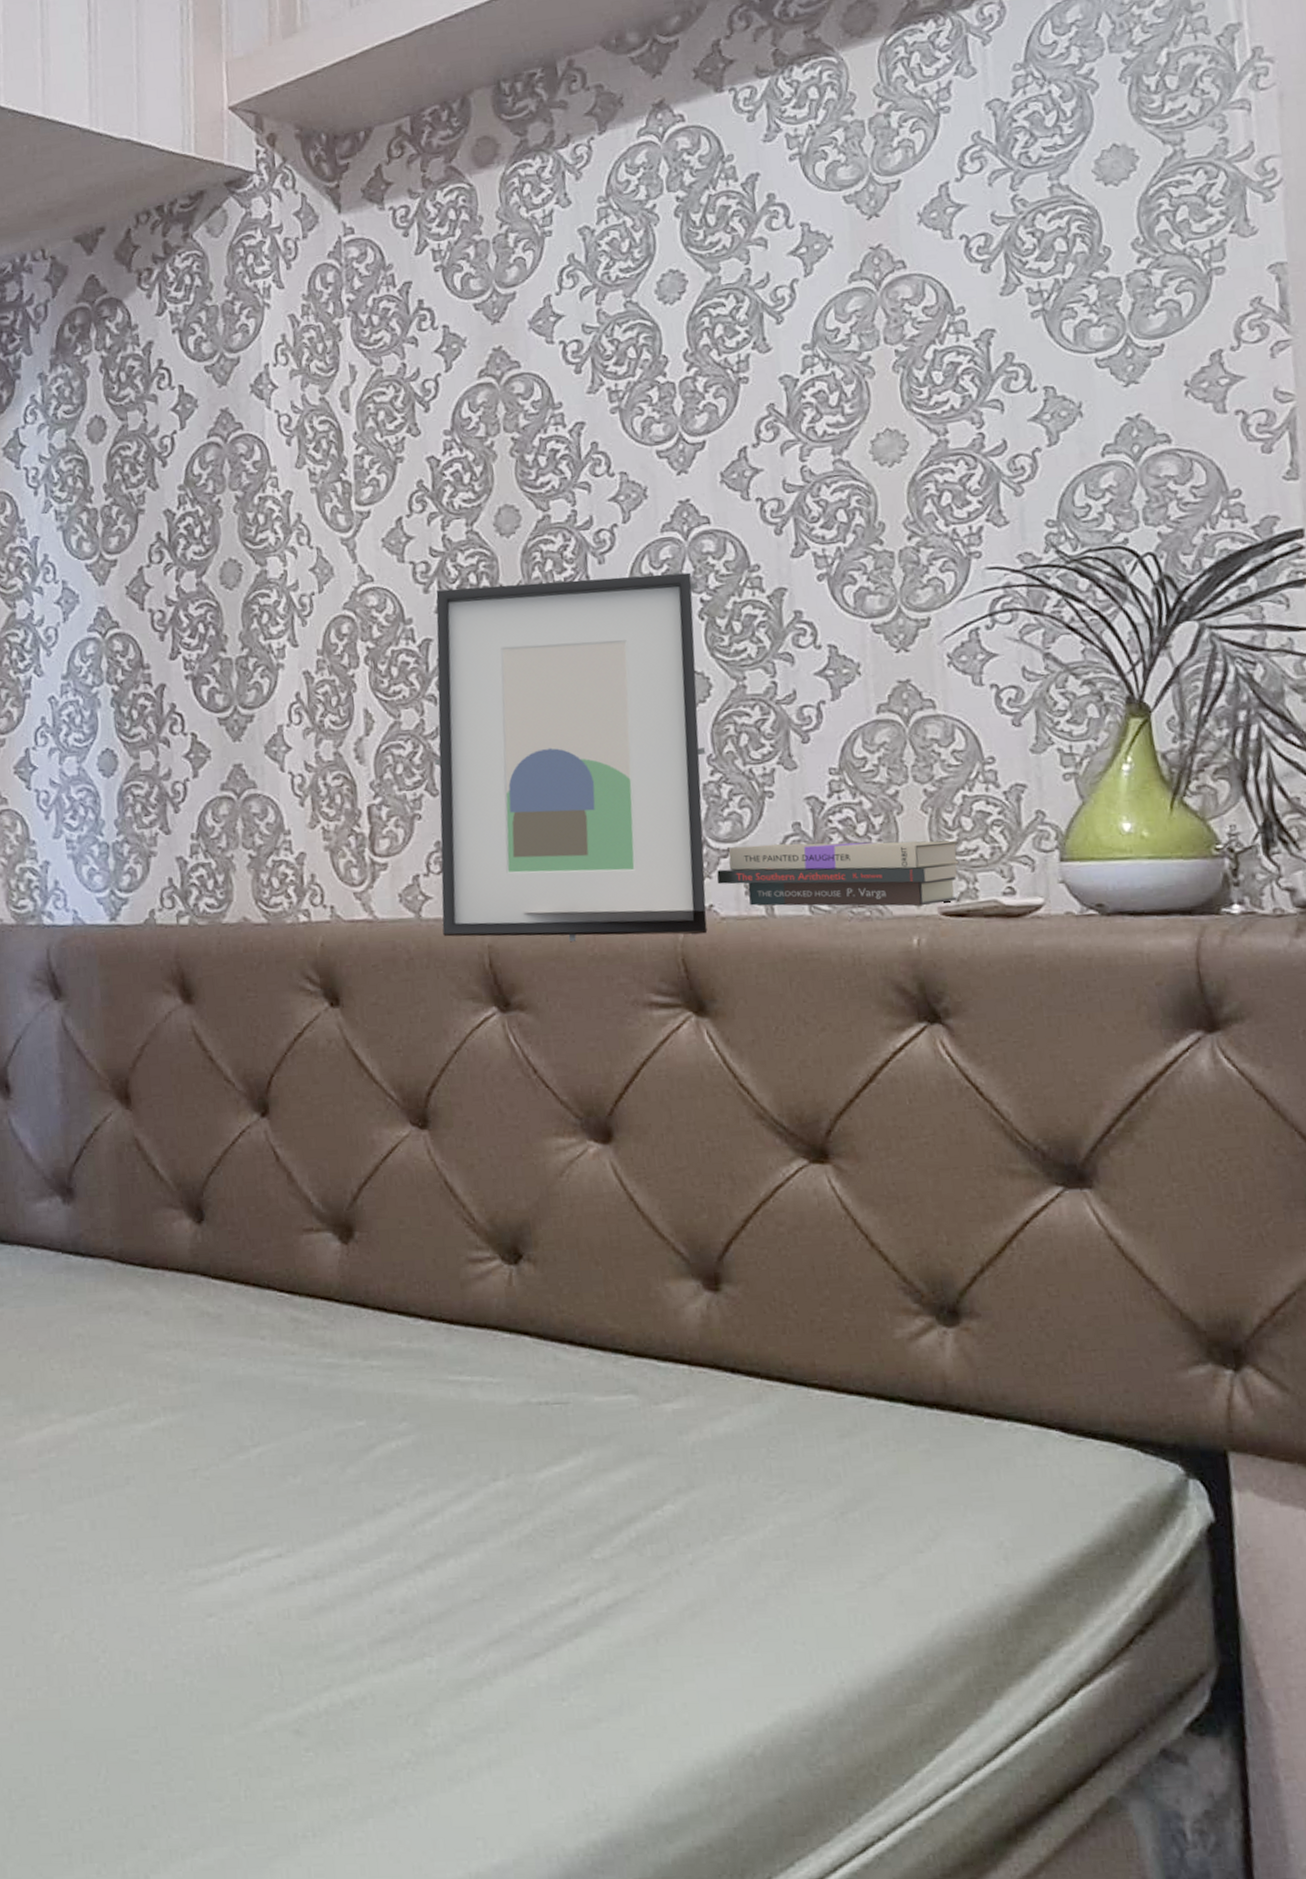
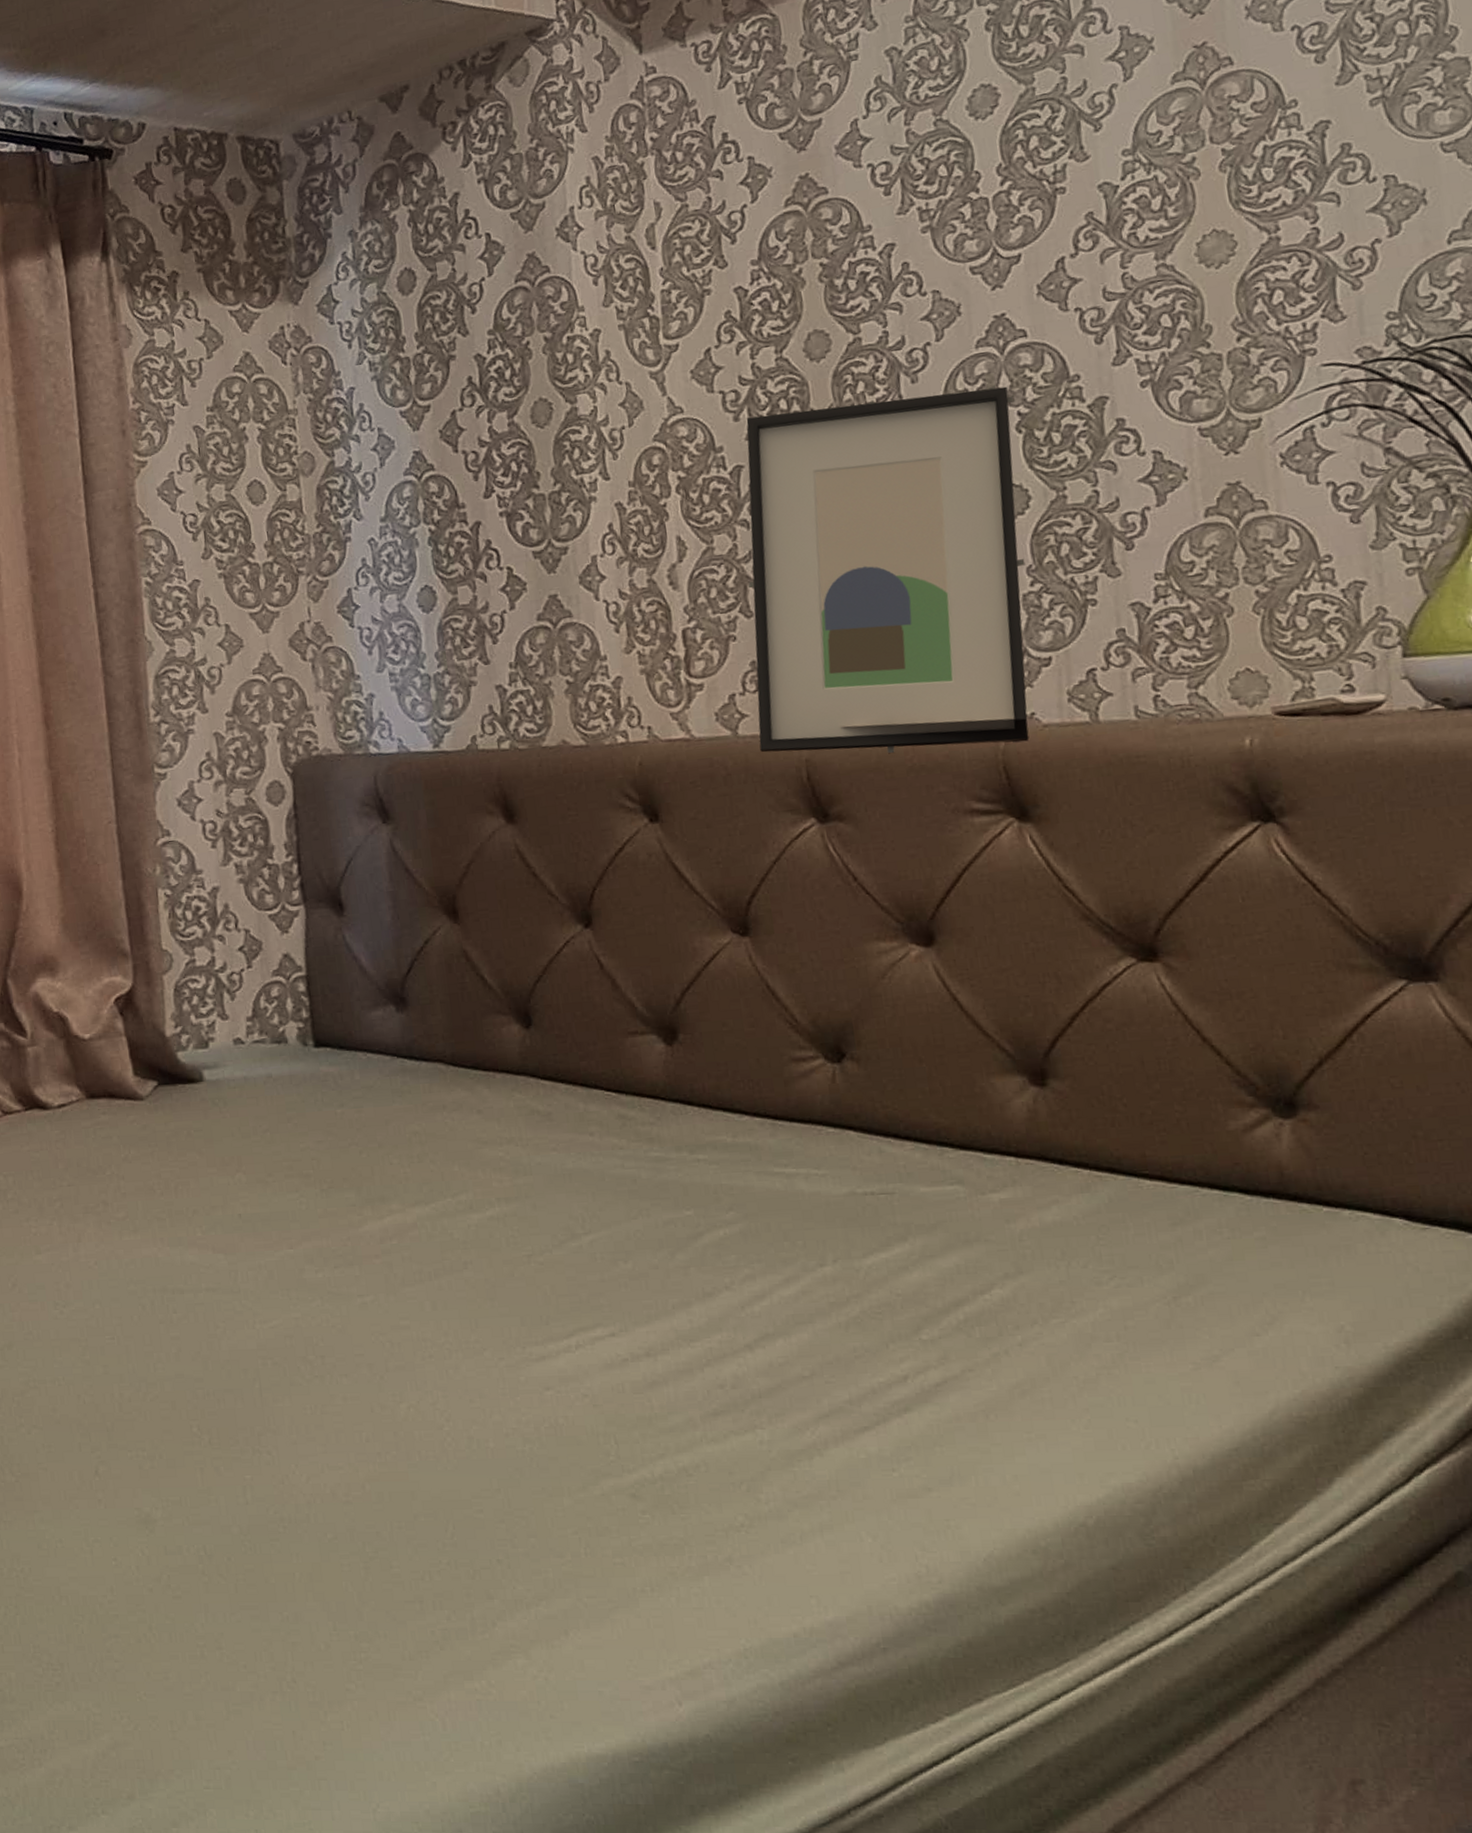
books: present [717,840,960,907] -> none [1038,641,1294,713]

